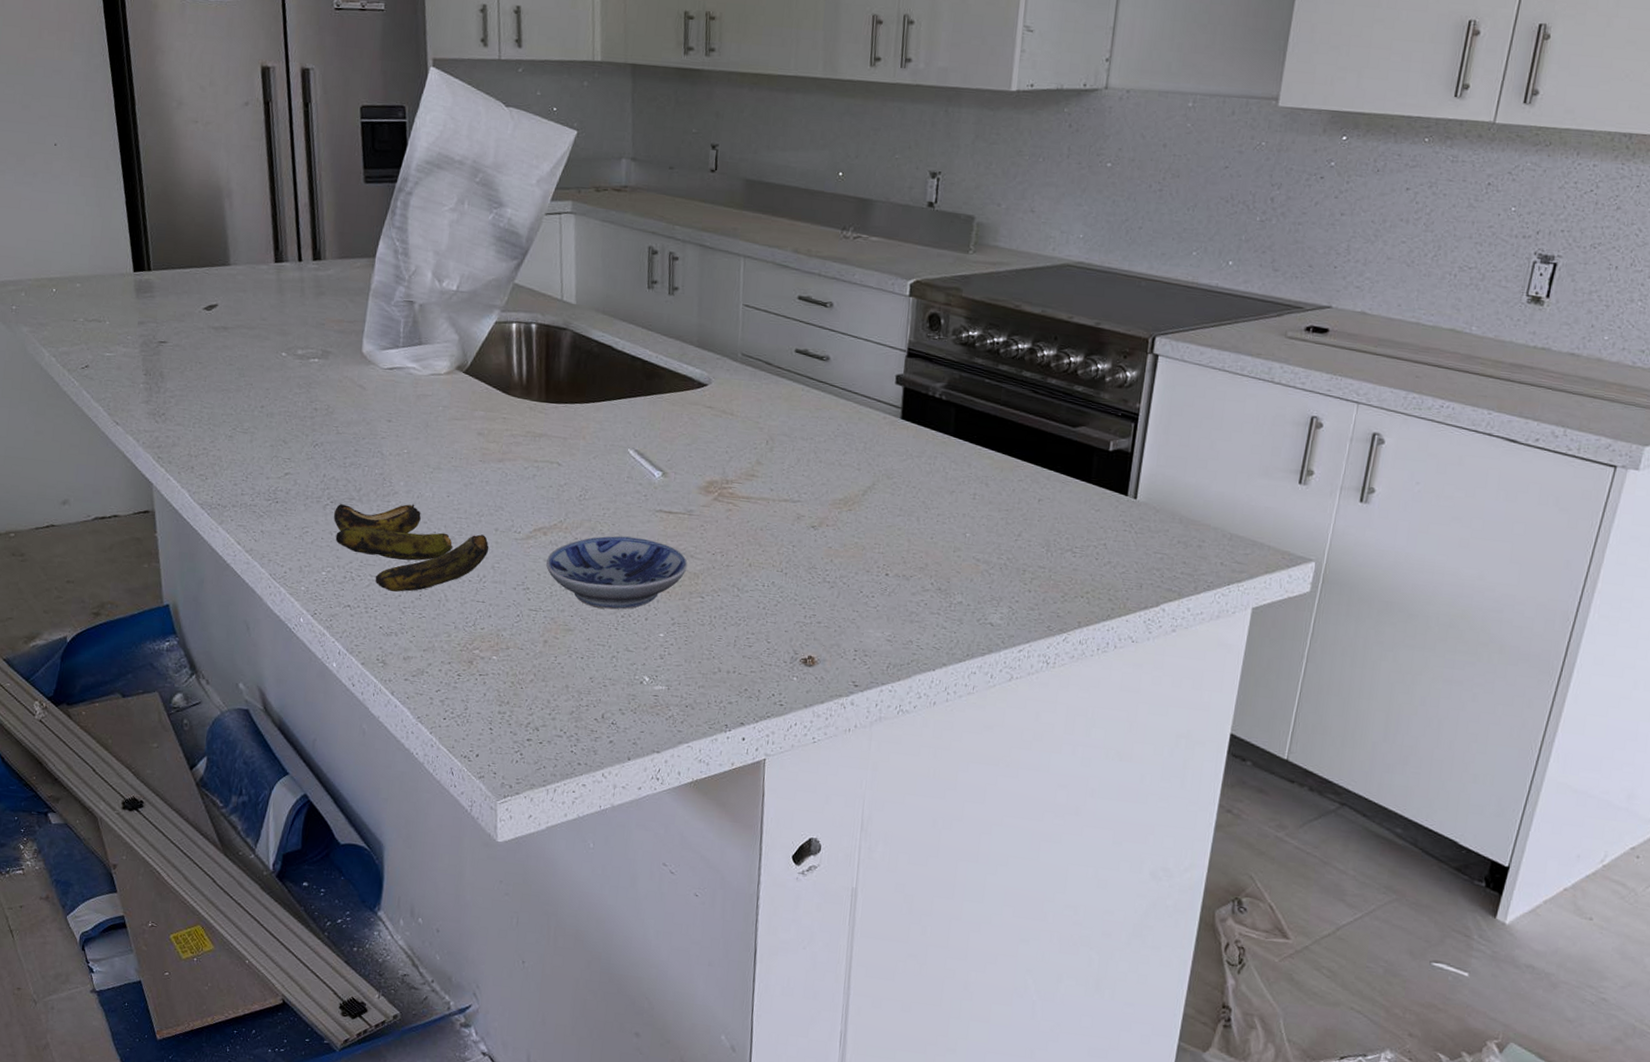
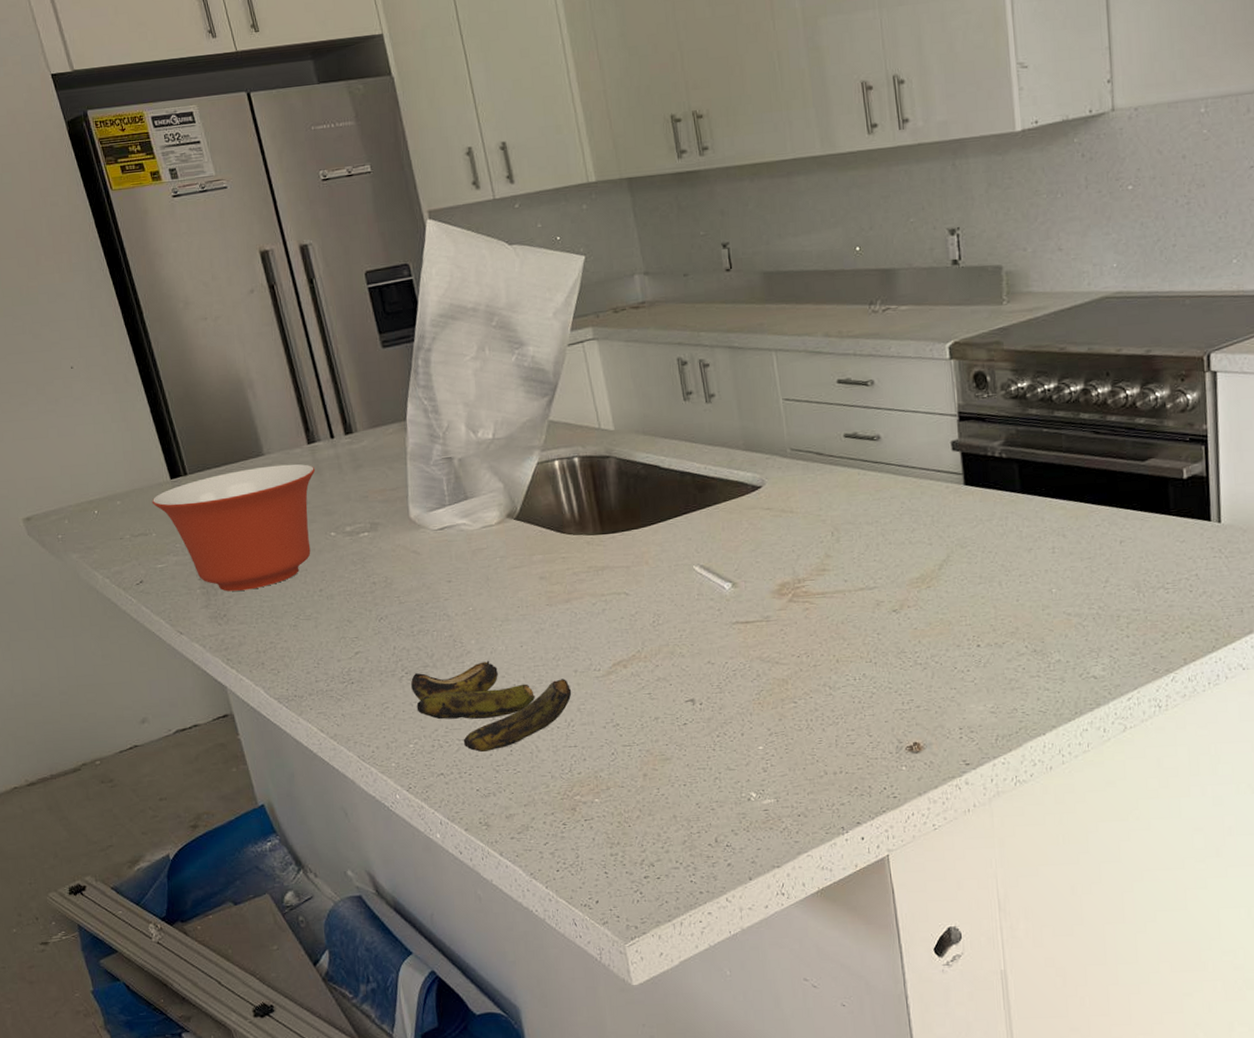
mixing bowl: none [111,275,278,394] -> present [152,463,316,592]
bowl: present [545,535,688,610] -> none [631,653,774,732]

